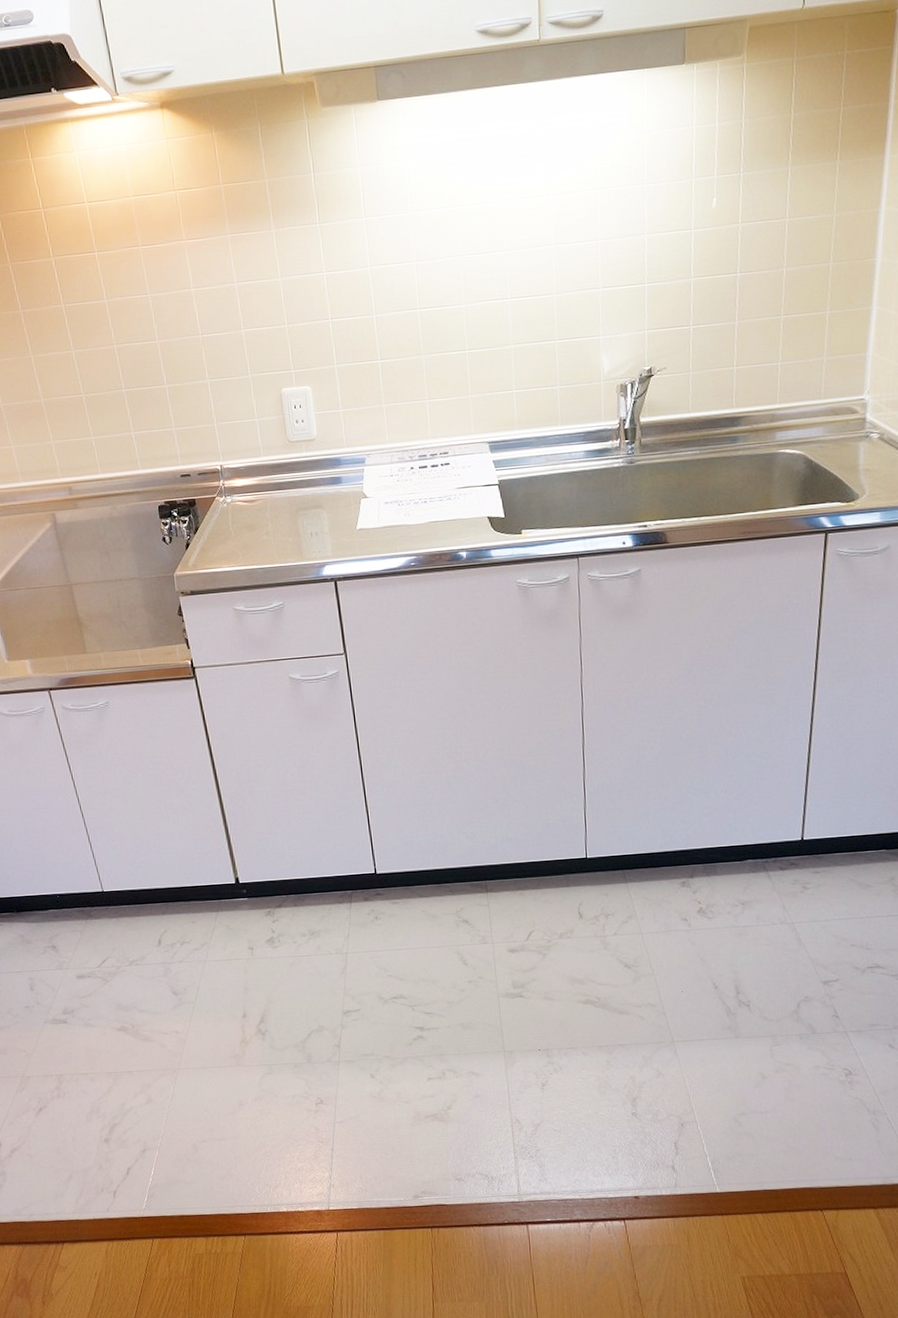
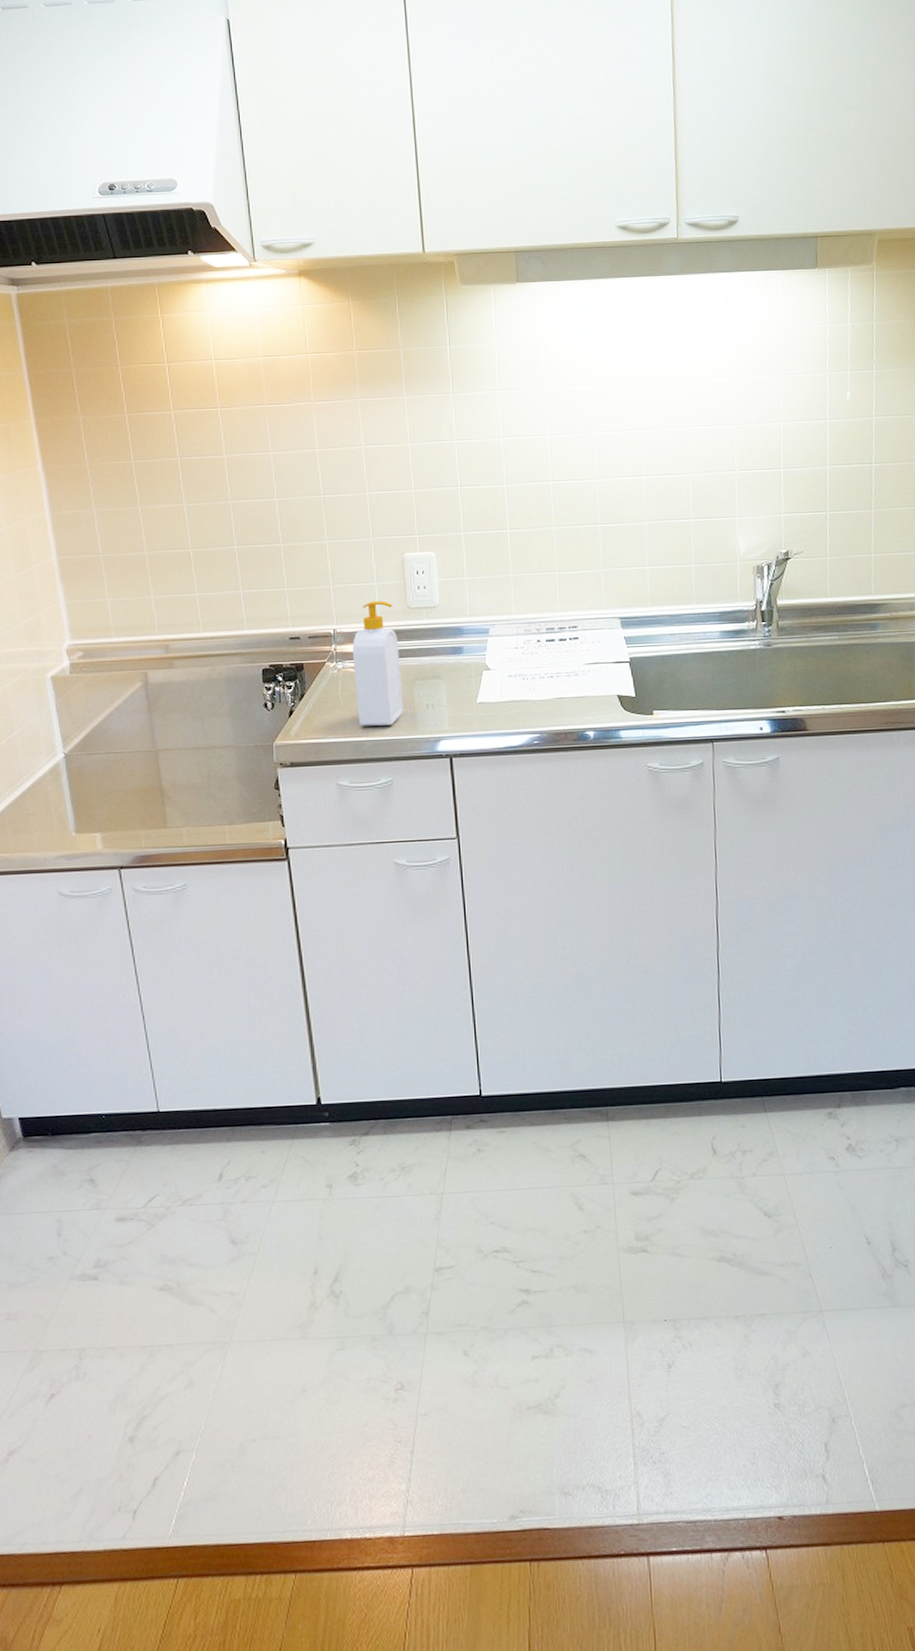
soap bottle: none [239,435,290,555] -> present [352,600,404,726]

